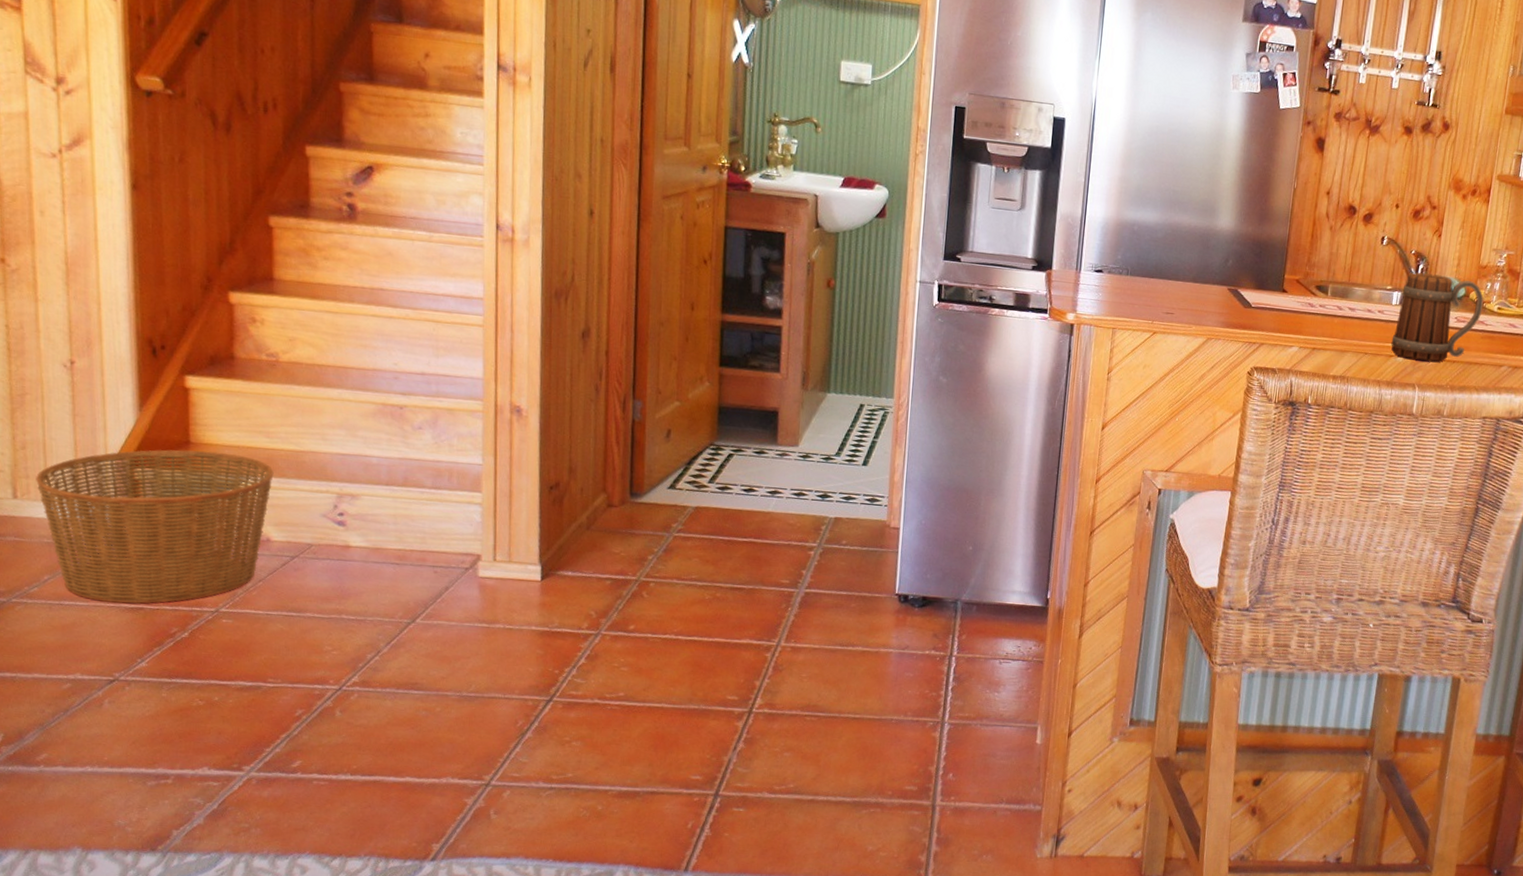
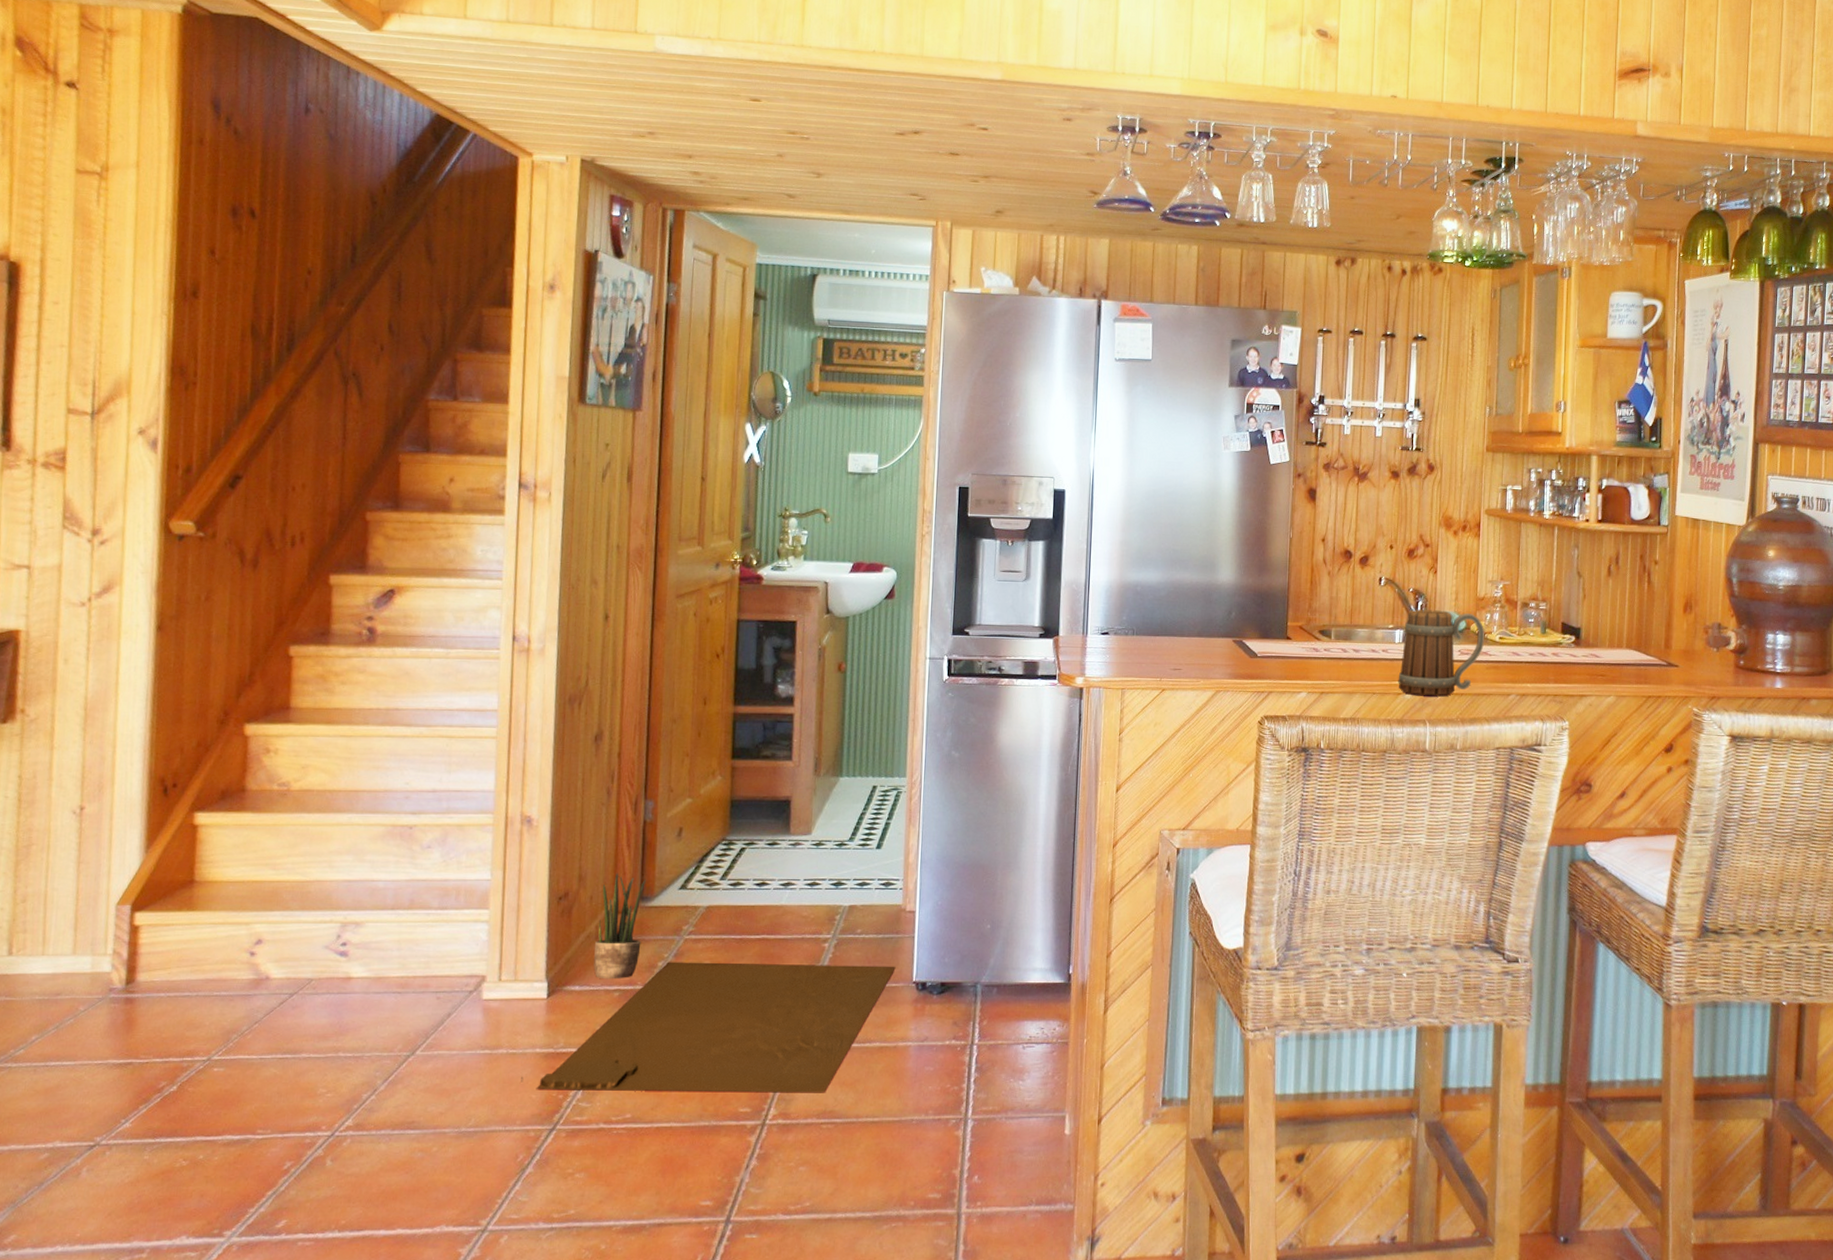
basket: present [36,449,274,604] -> none [33,889,278,1060]
door mat: none [518,556,879,689] -> present [521,961,896,1093]
potted plant: none [585,467,635,568] -> present [593,872,646,978]

